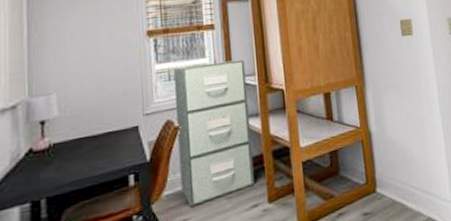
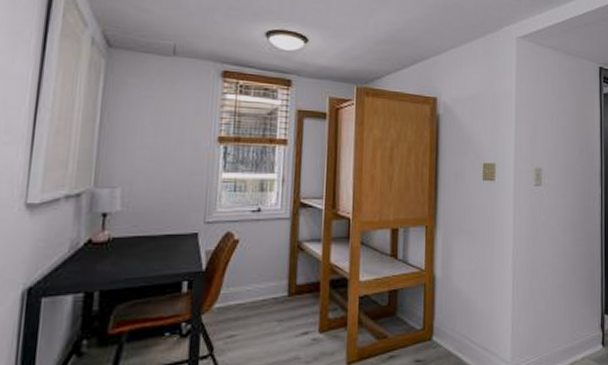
filing cabinet: present [173,59,254,207] -> none [233,179,314,324]

